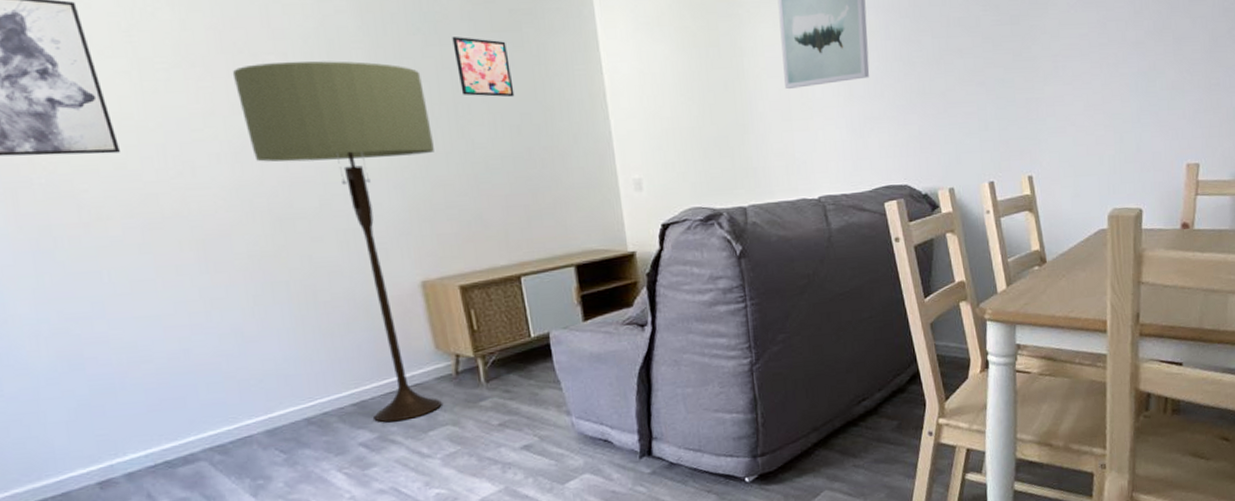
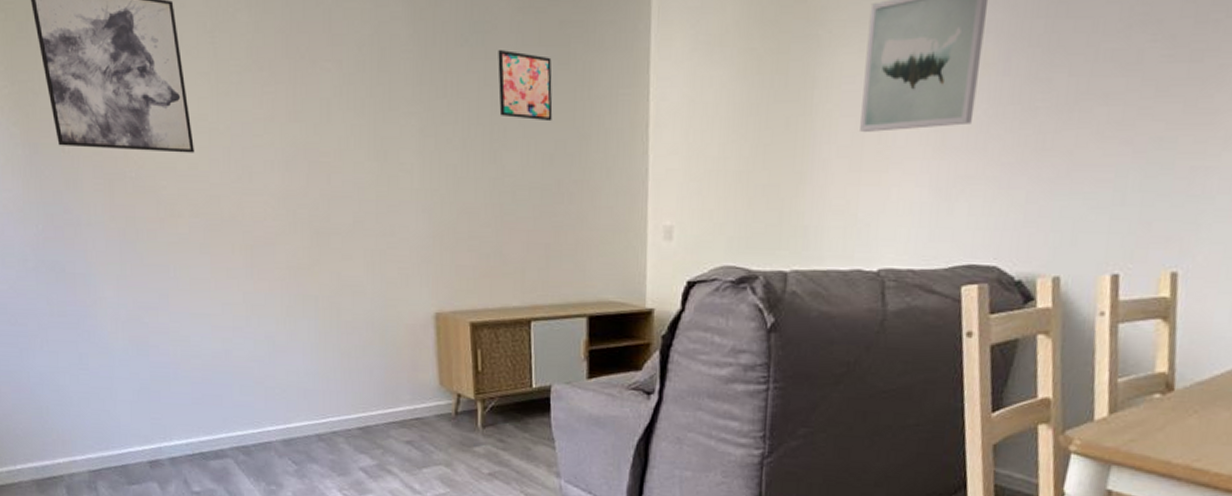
floor lamp: present [232,61,442,423] -> none [293,69,465,453]

